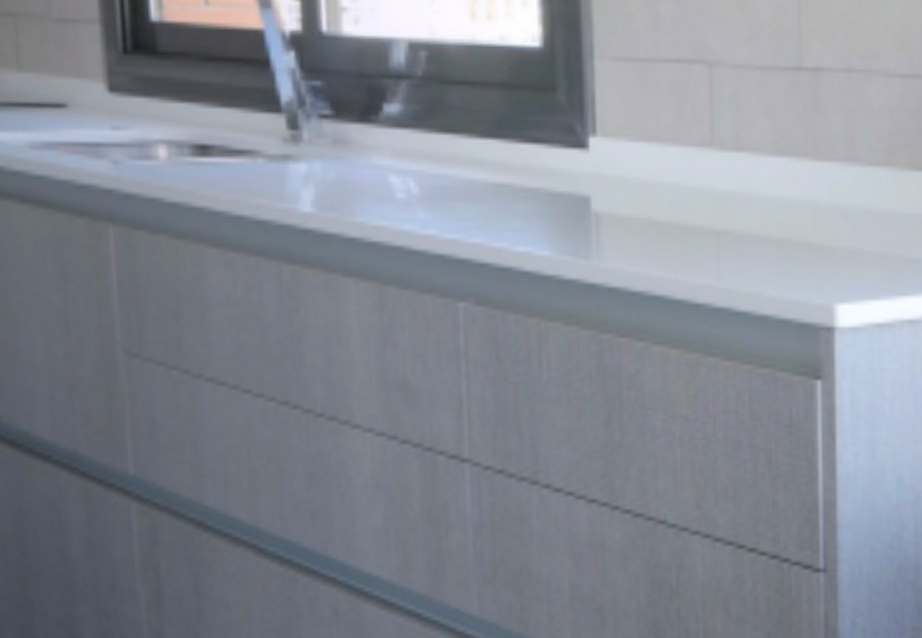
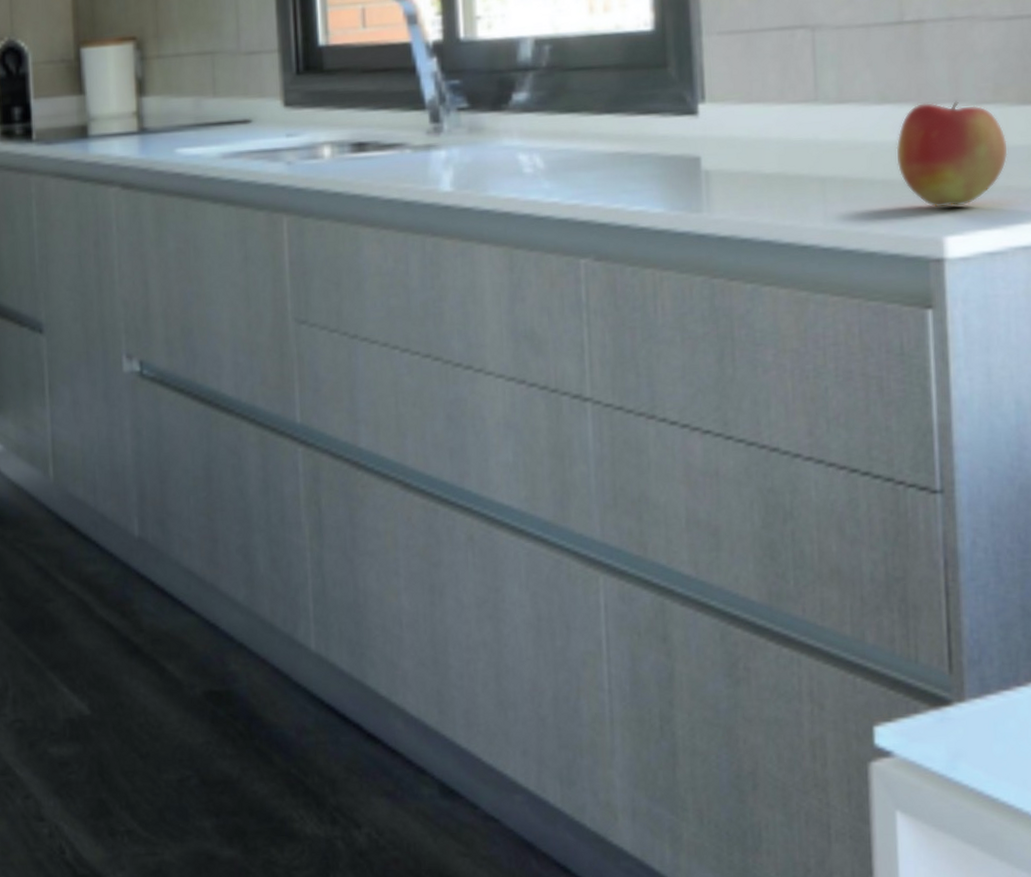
apple: none [791,159,899,273] -> present [896,101,1008,208]

